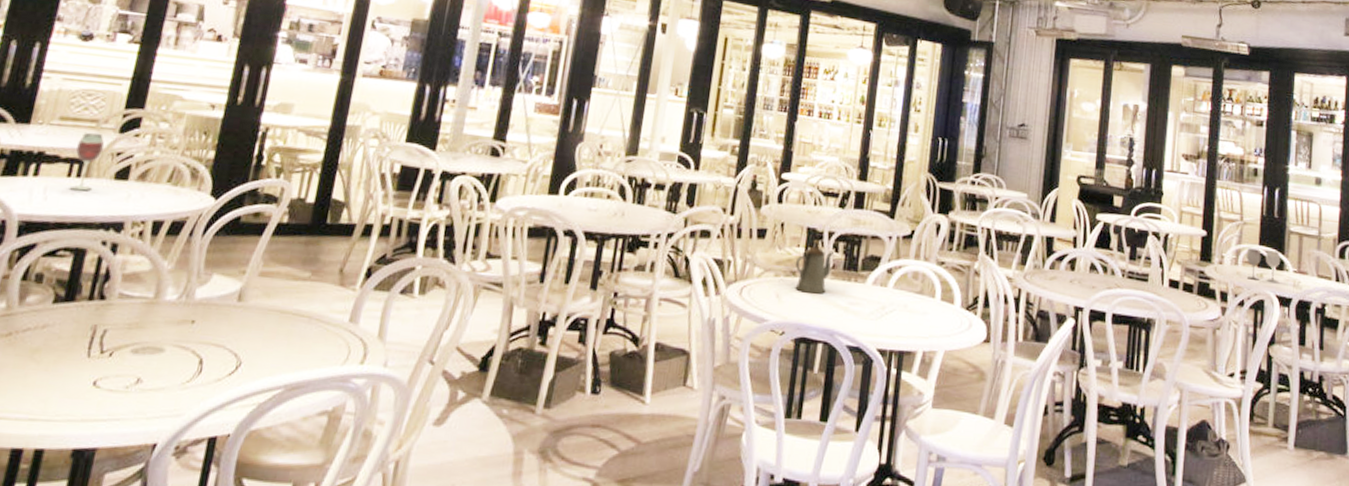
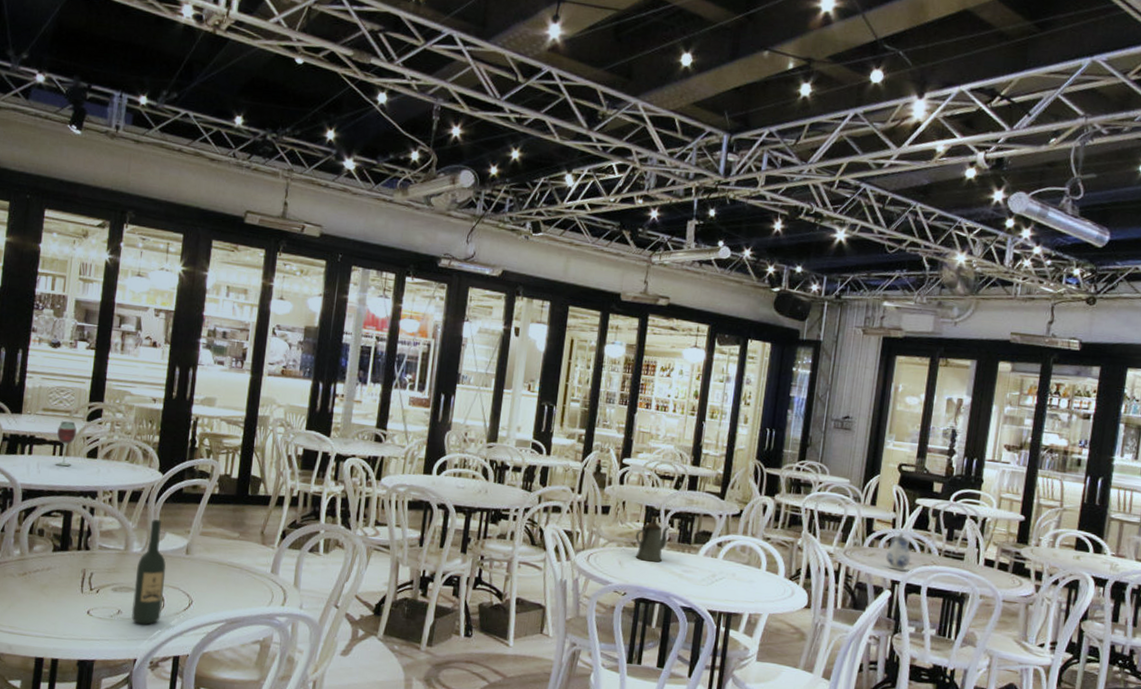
wine bottle: none [155,257,210,398] -> present [131,519,166,626]
teapot: none [1067,252,1094,295] -> present [885,532,911,571]
wineglass: present [1246,248,1281,282] -> none [1063,532,1099,564]

